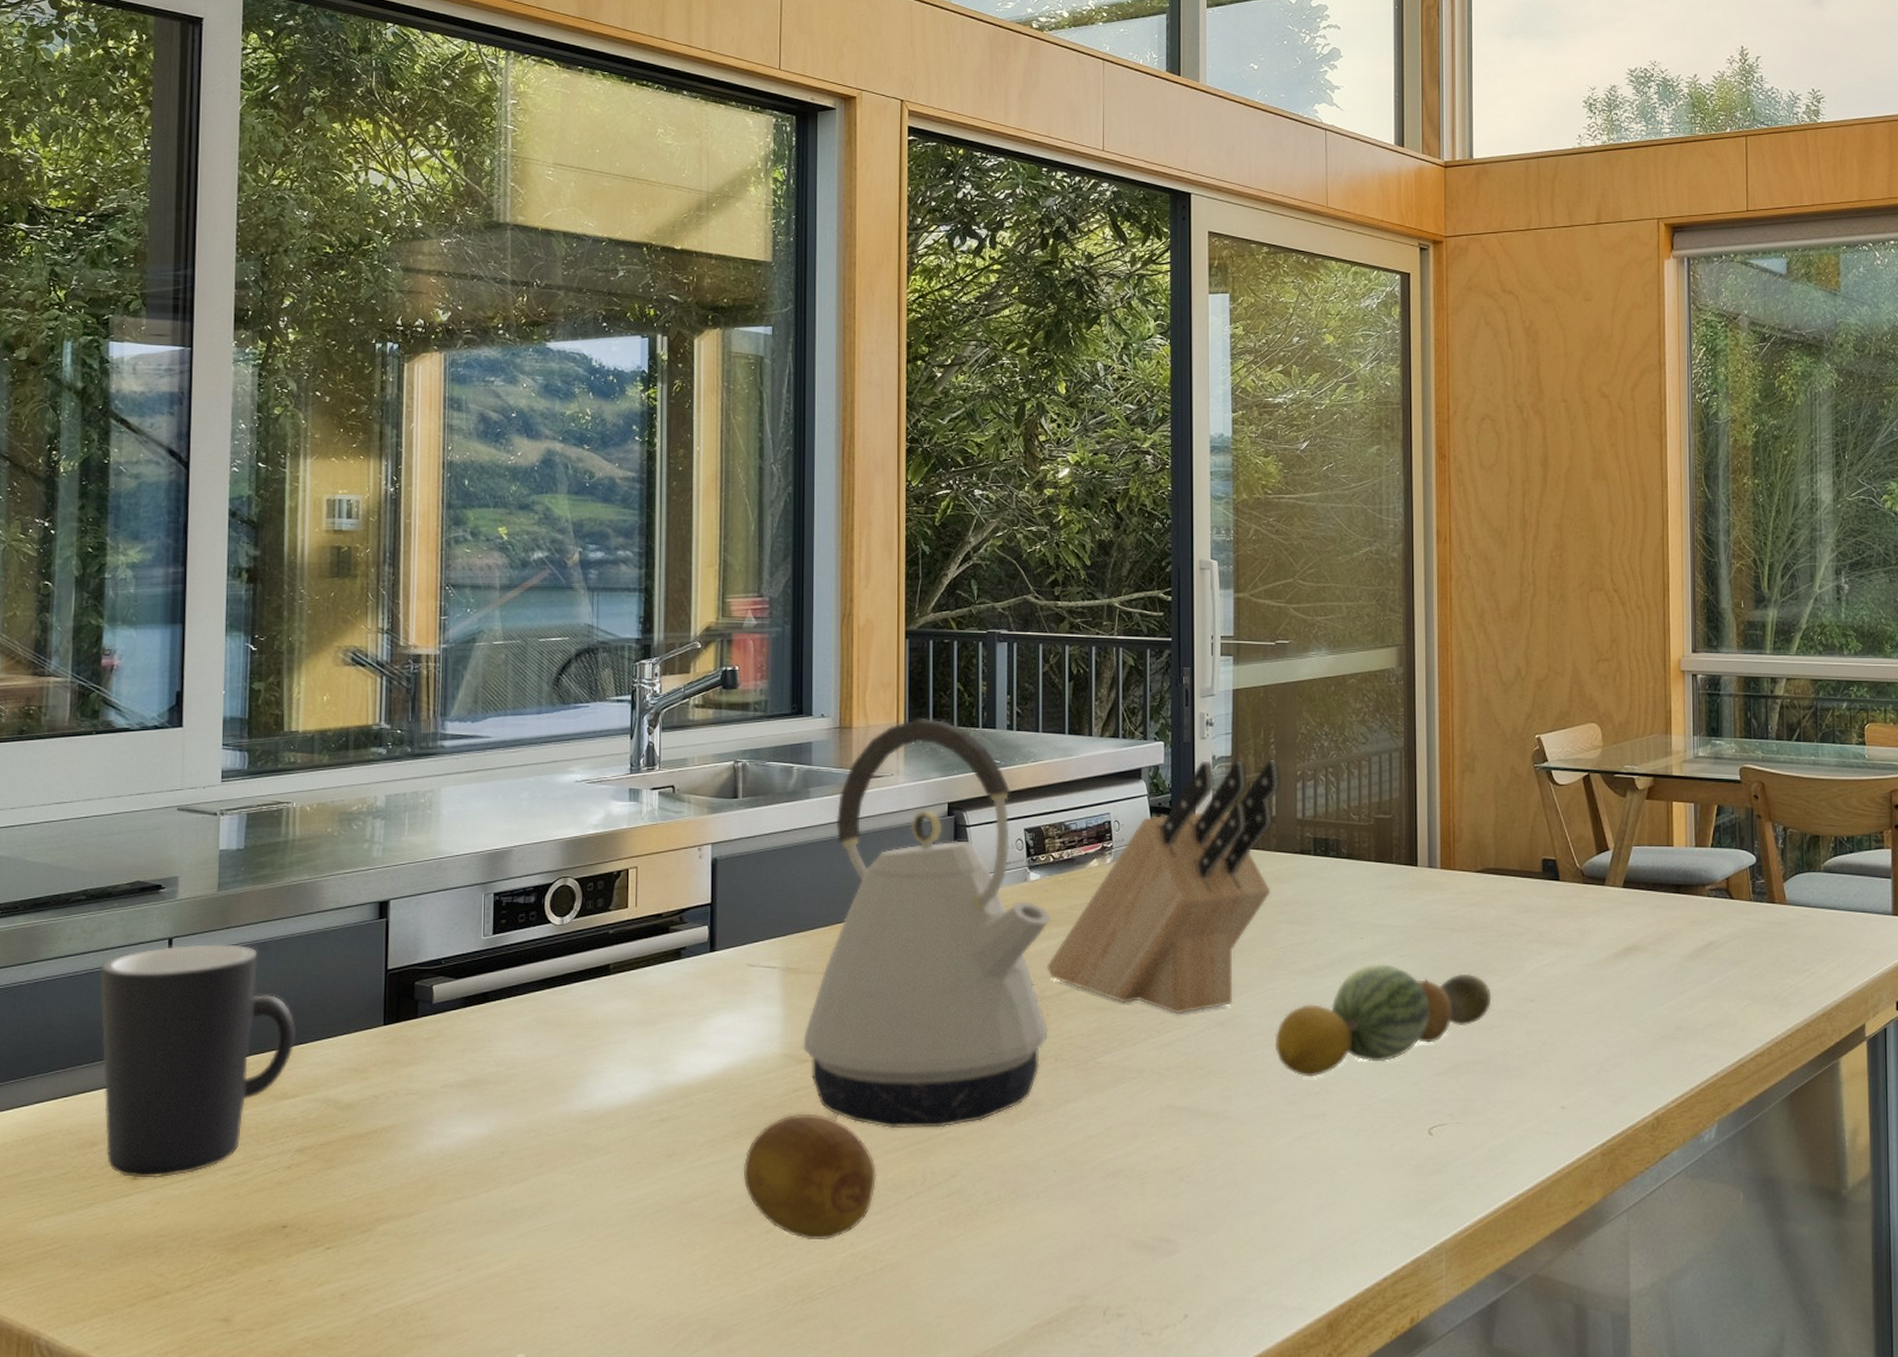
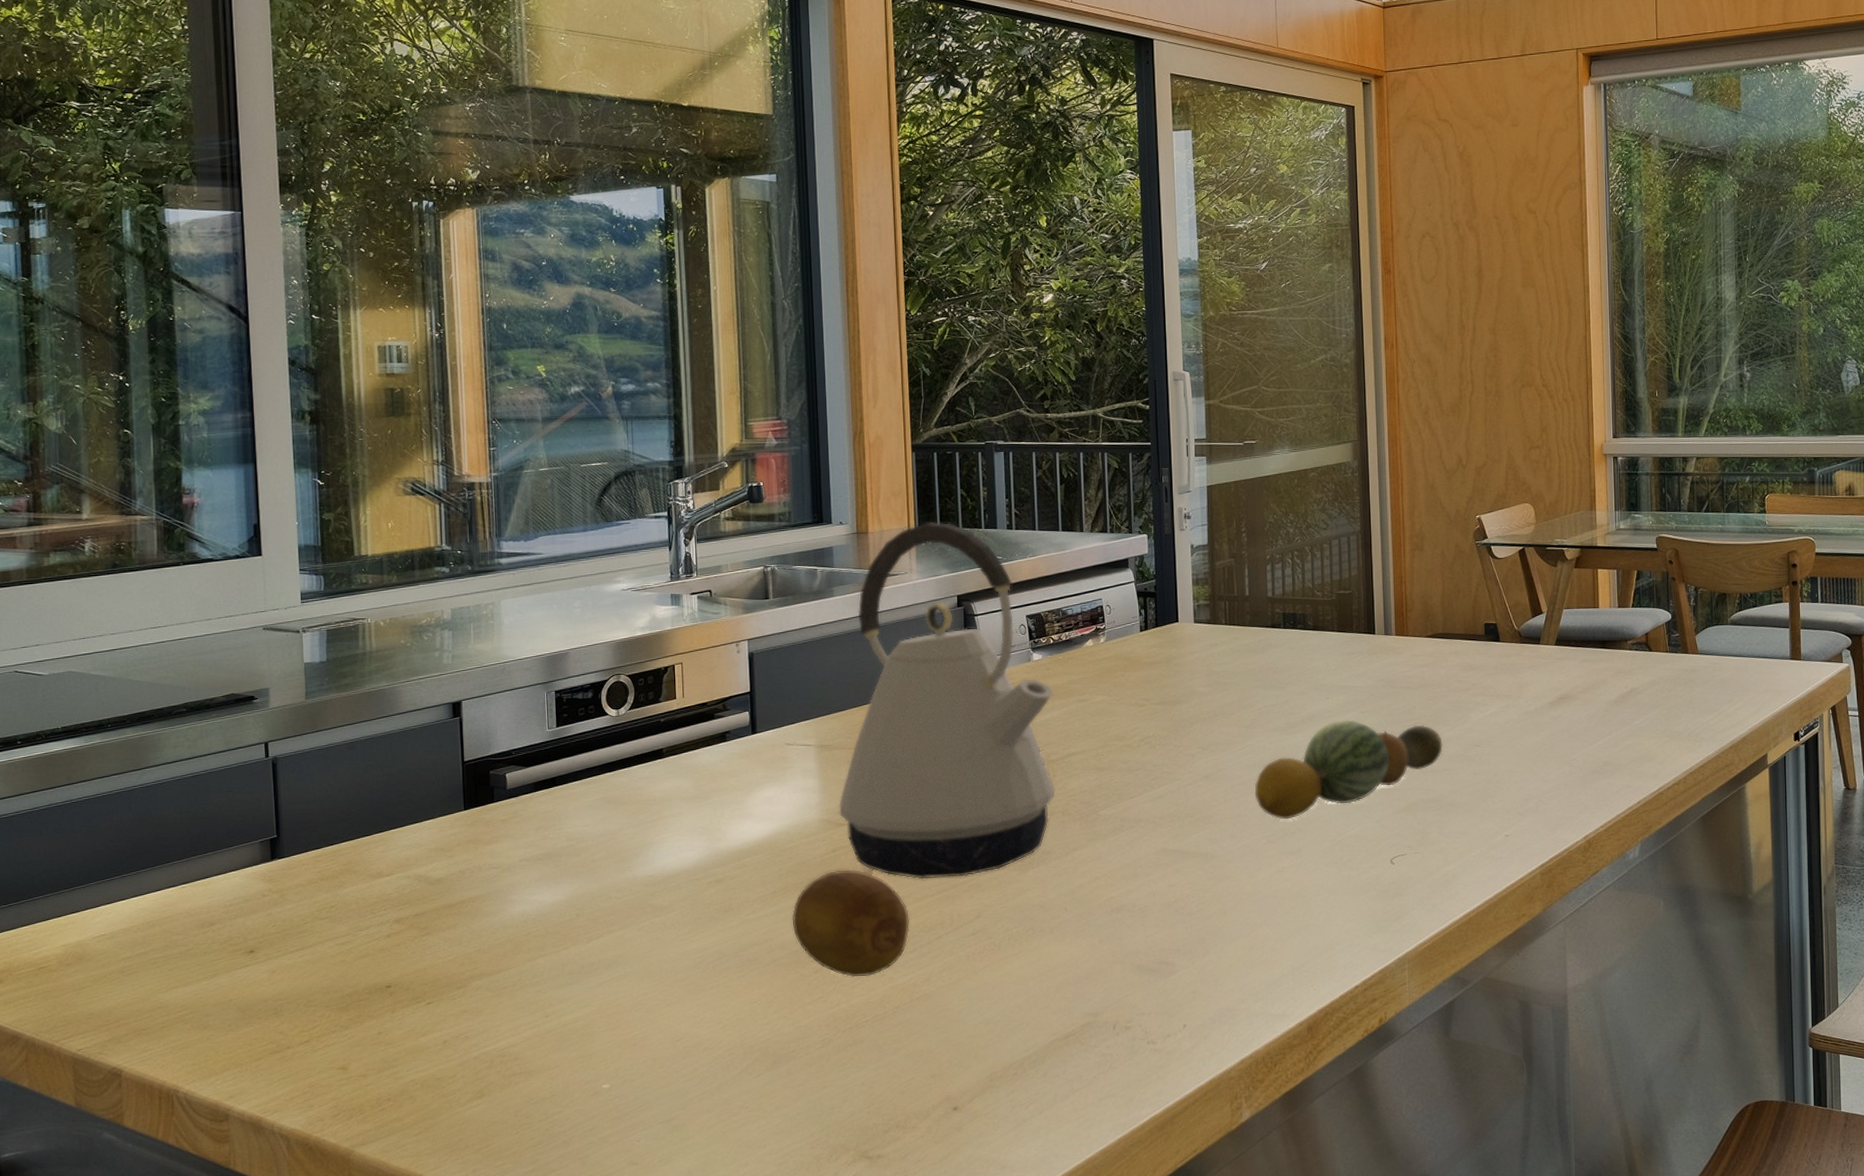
mug: present [100,944,295,1178] -> none [205,745,386,951]
knife block: present [1045,760,1280,1015] -> none [1050,547,1252,771]

